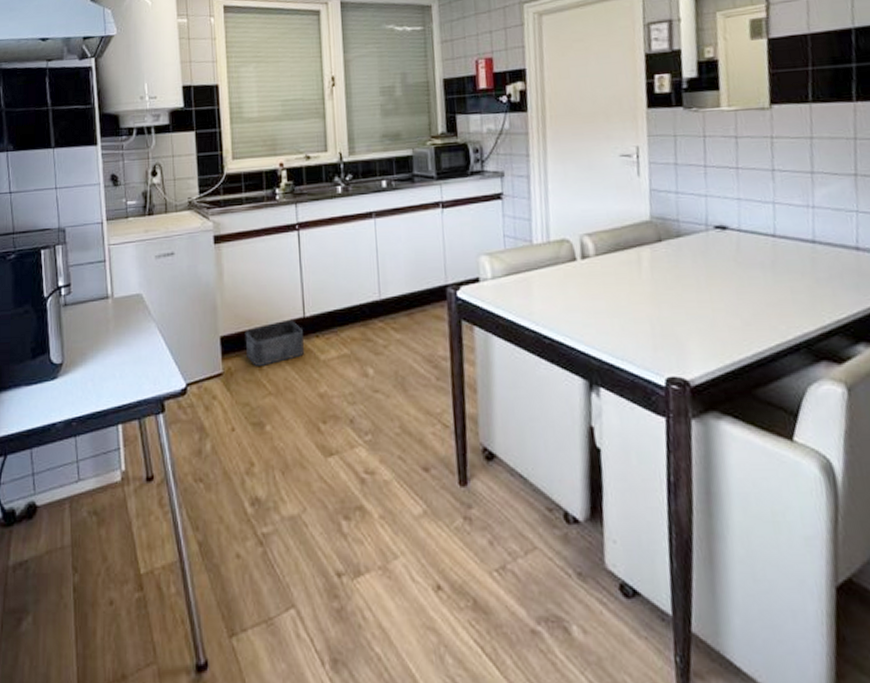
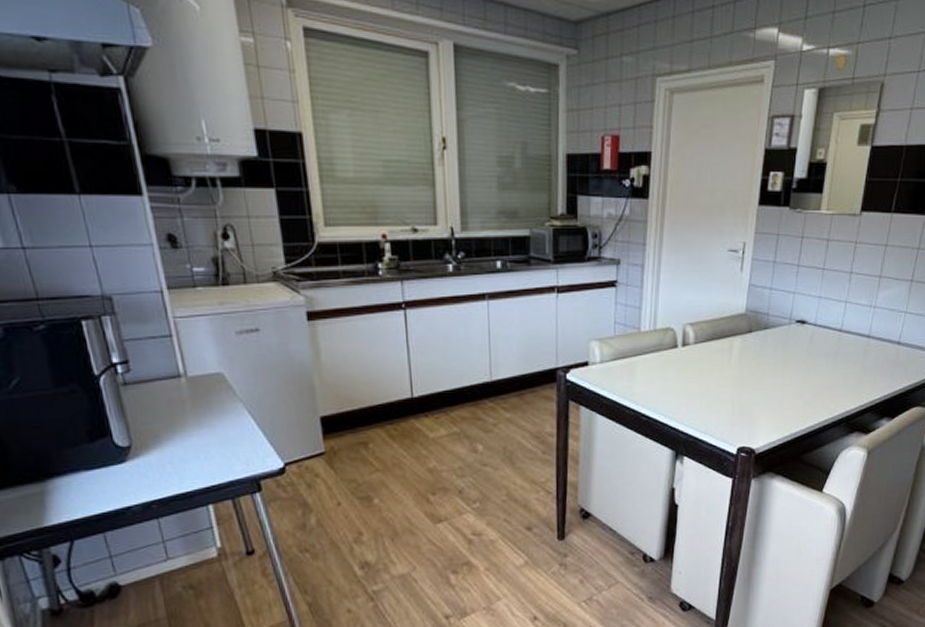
storage bin: present [245,321,304,367] -> none [347,401,412,446]

